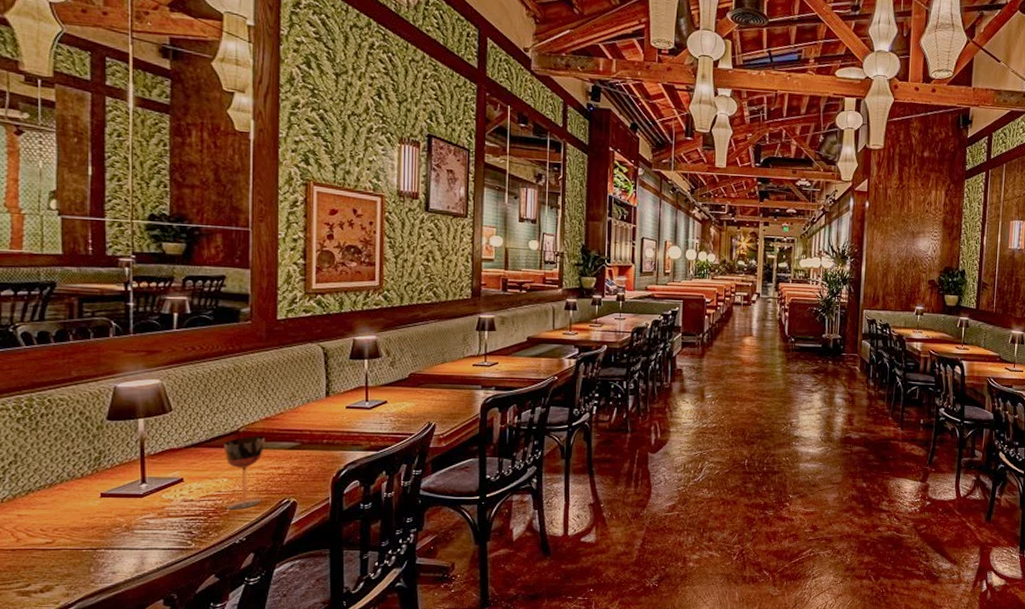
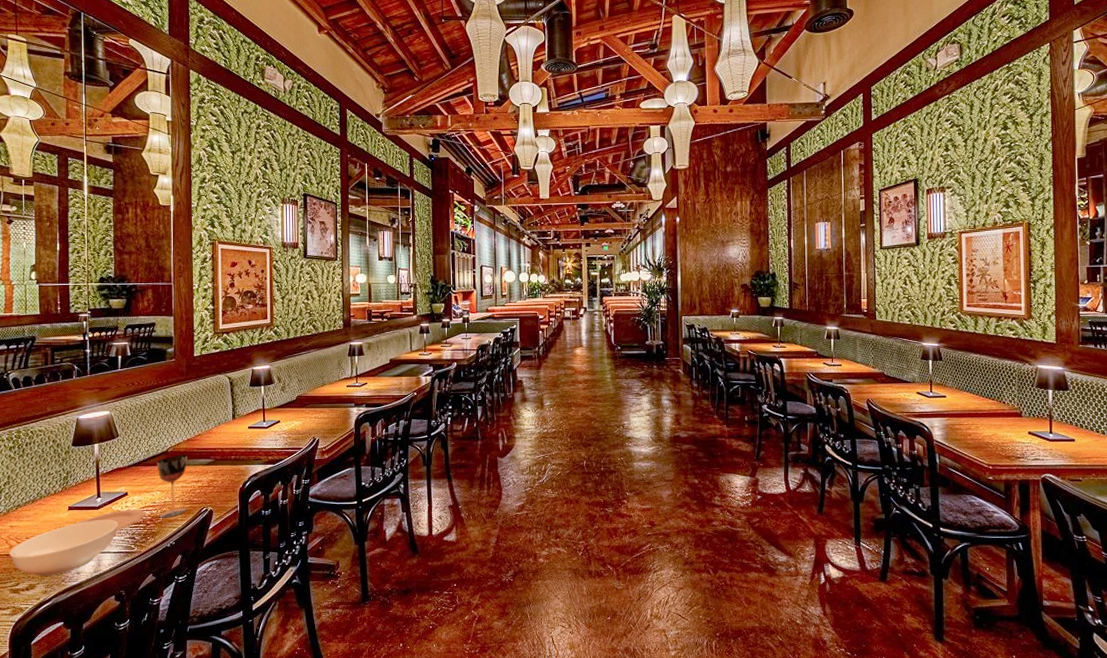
bowl: none [16,509,169,576] -> present [9,519,118,576]
plate: none [107,498,207,524] -> present [73,509,145,531]

